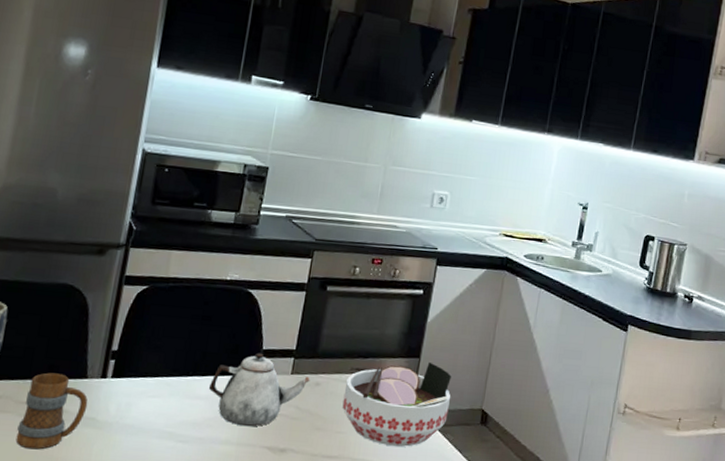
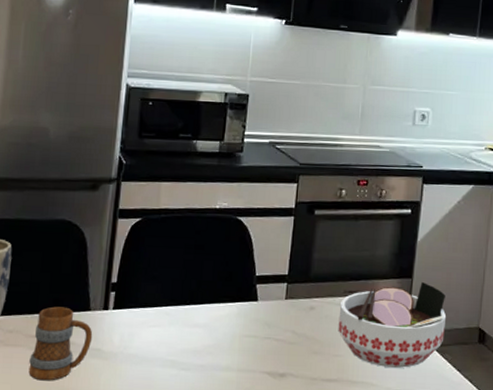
teapot: present [208,352,310,427] -> none [206,279,305,353]

